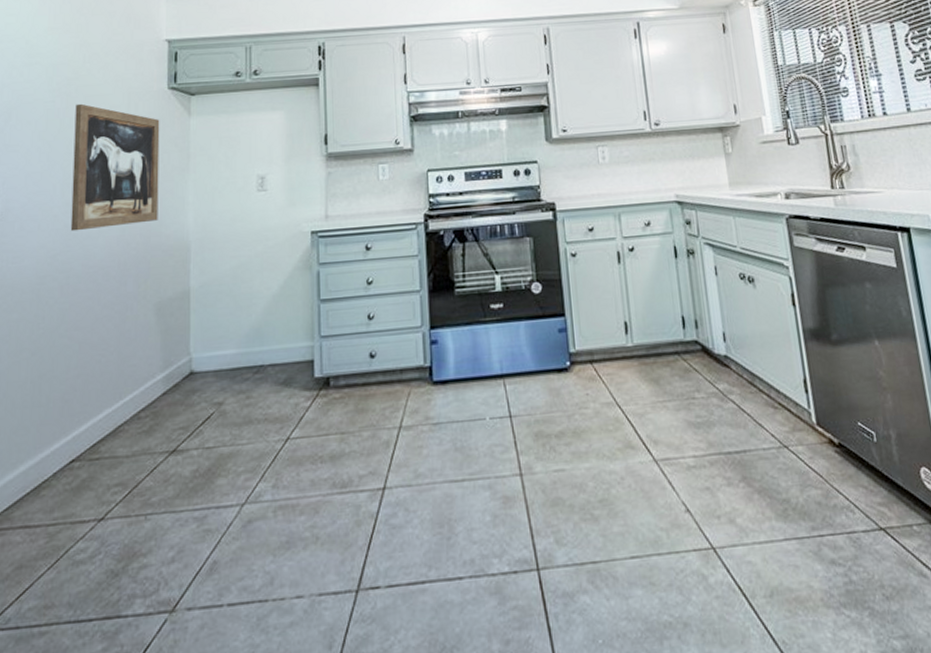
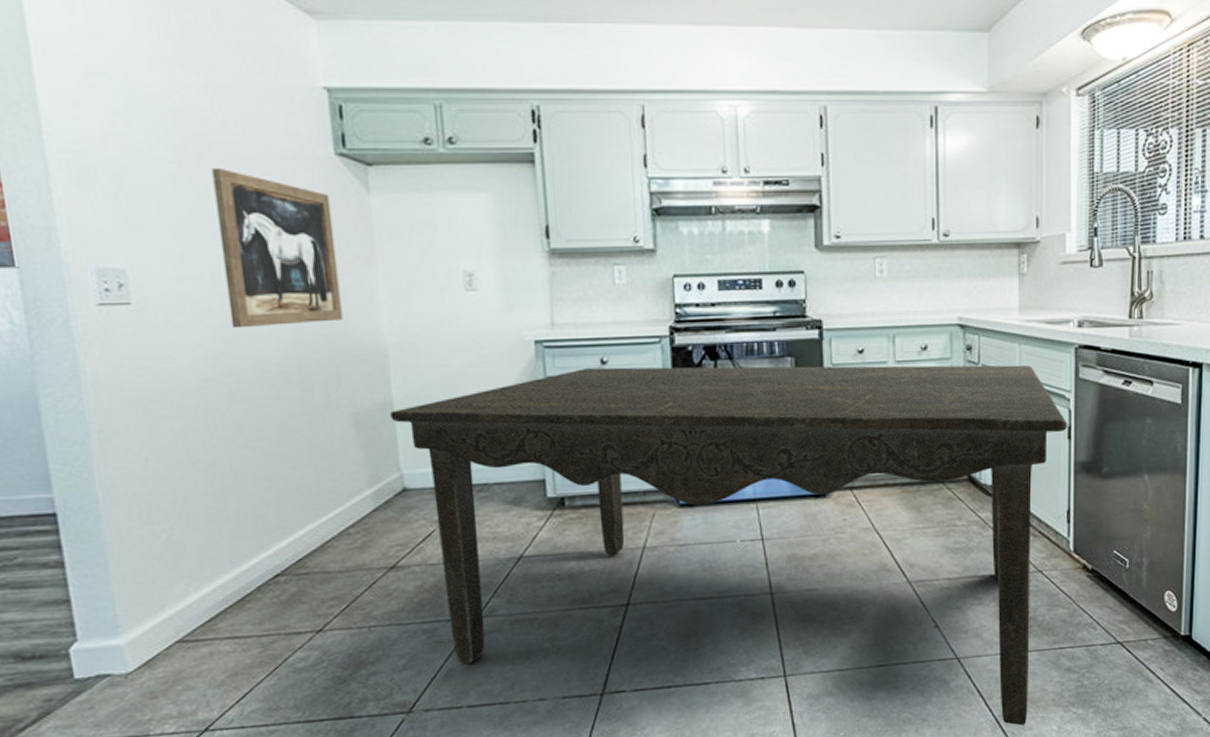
dining table: none [187,236,797,632] -> present [390,365,1068,726]

